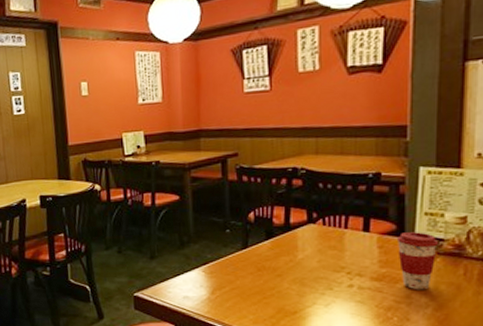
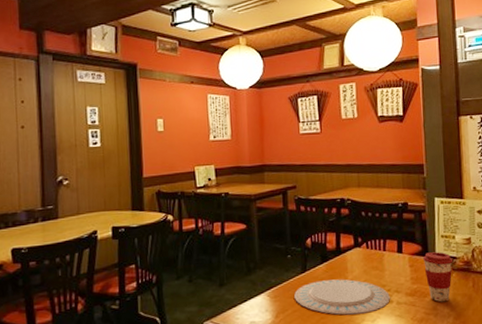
plate: none [233,258,351,297] -> present [294,279,391,315]

